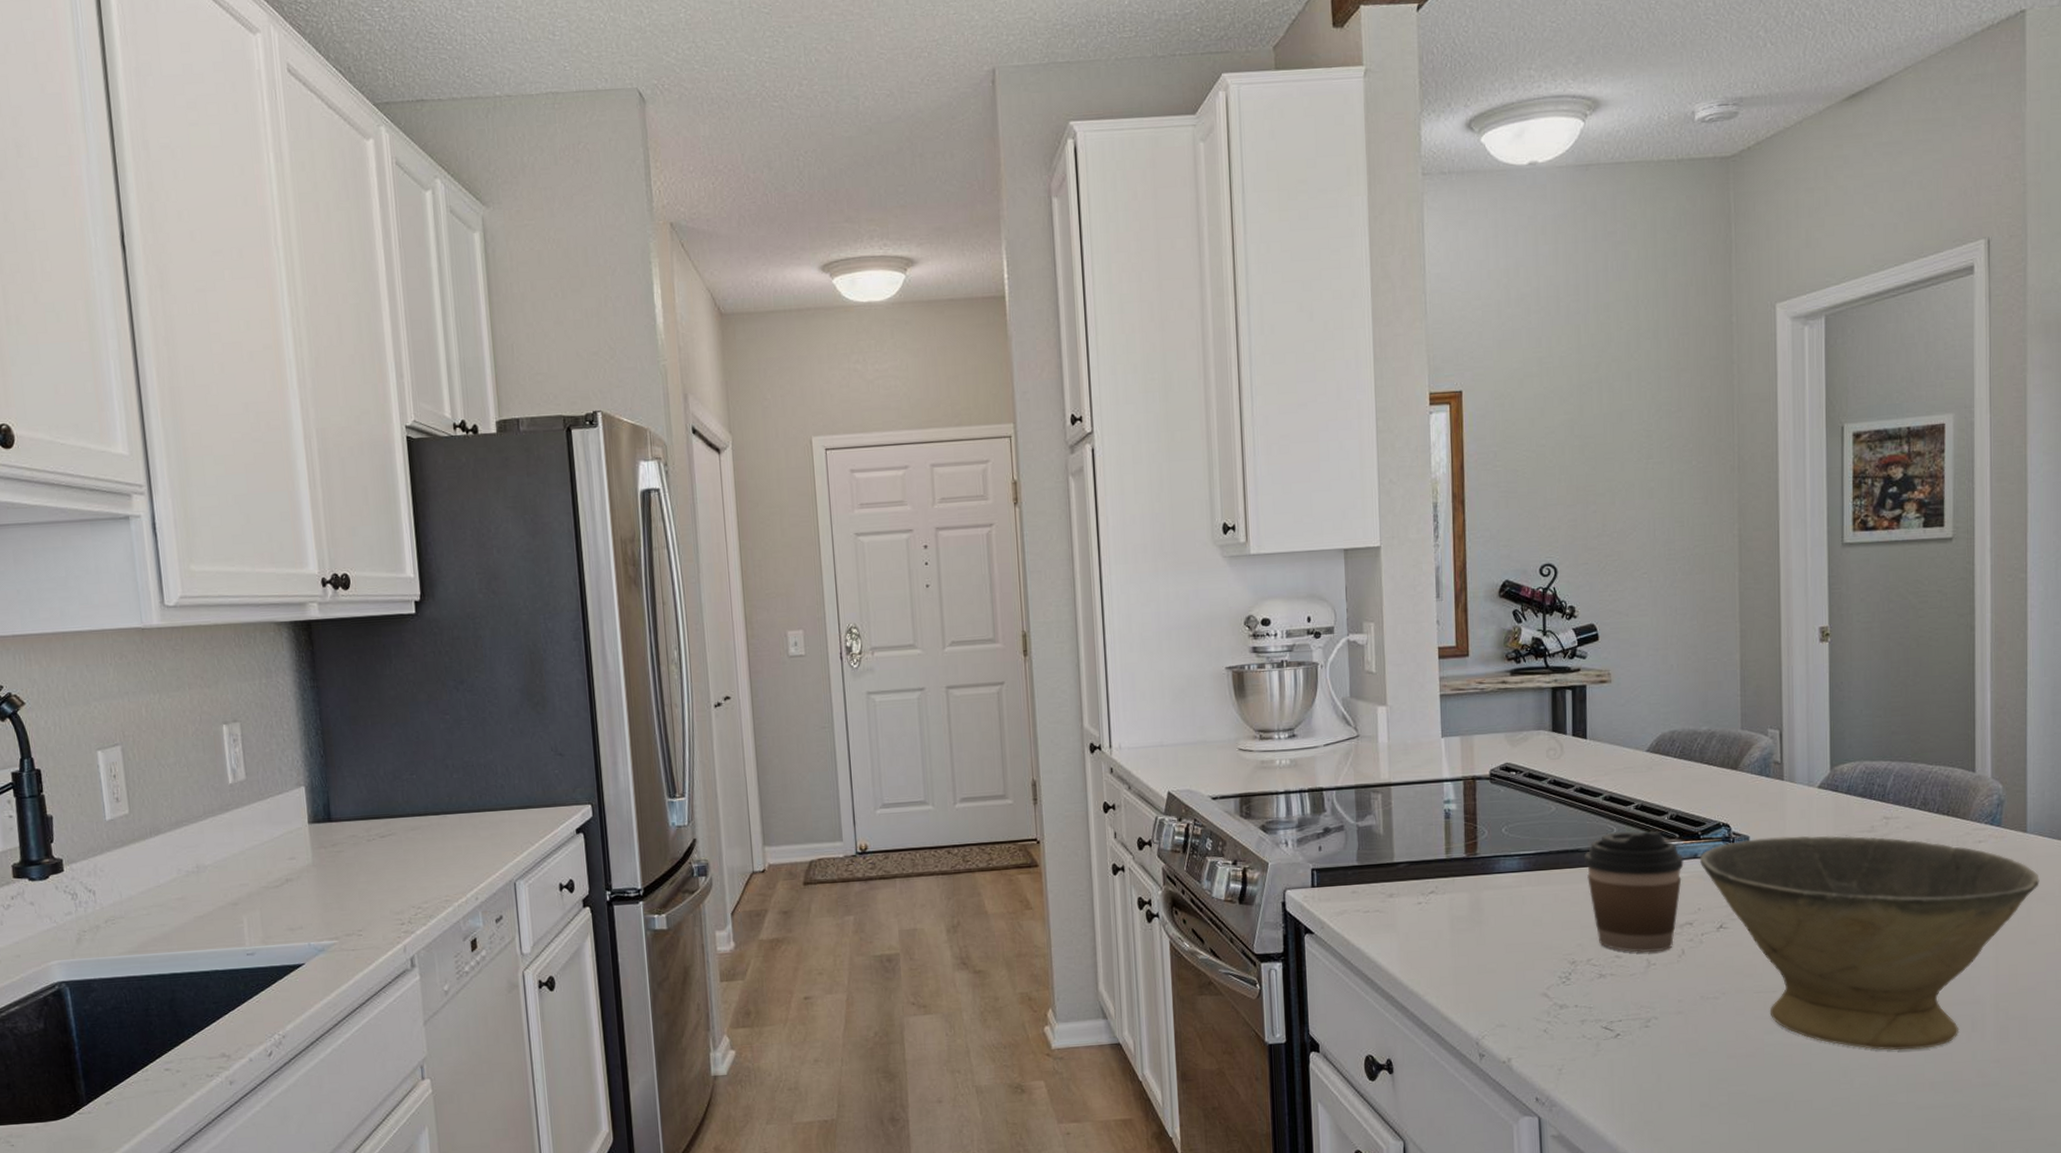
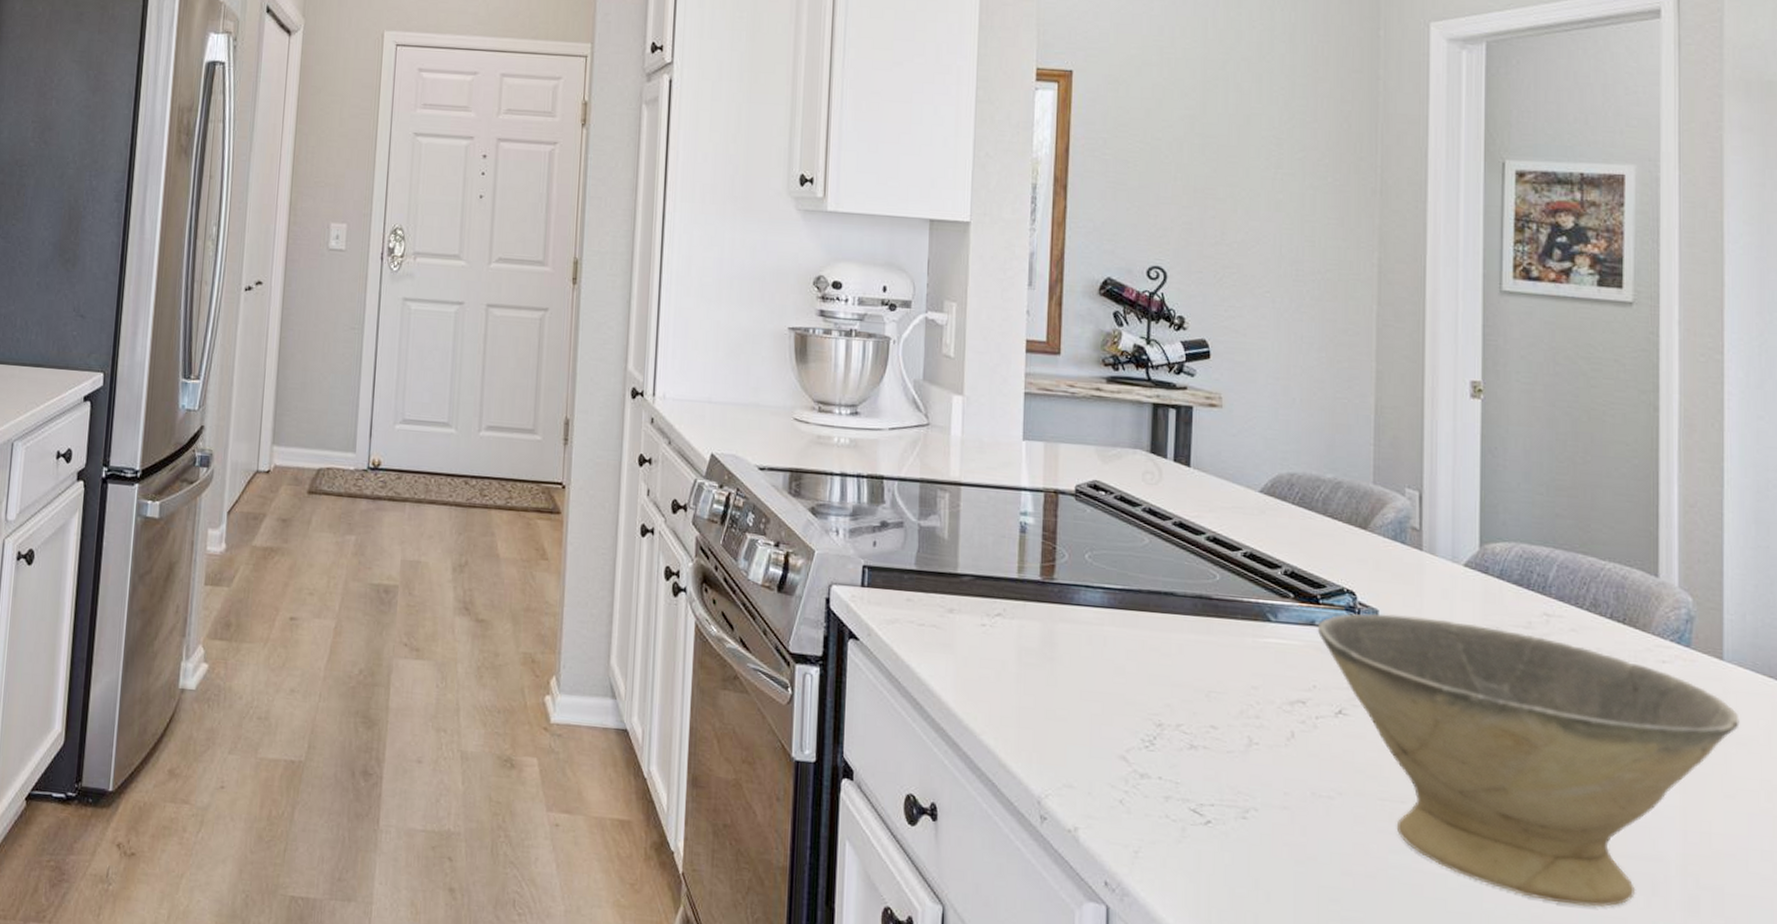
coffee cup: present [1583,830,1685,953] -> none [1178,579,1300,731]

